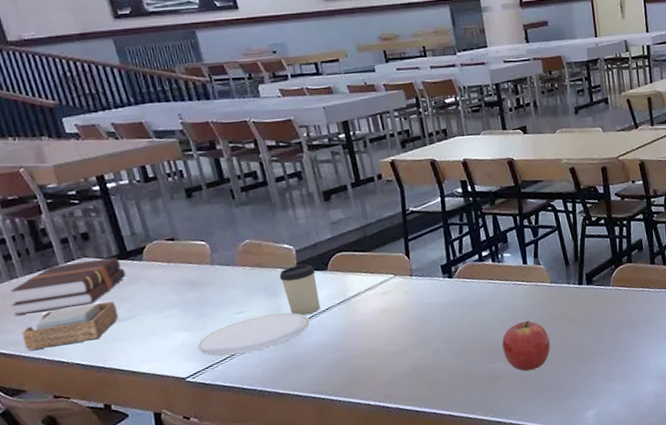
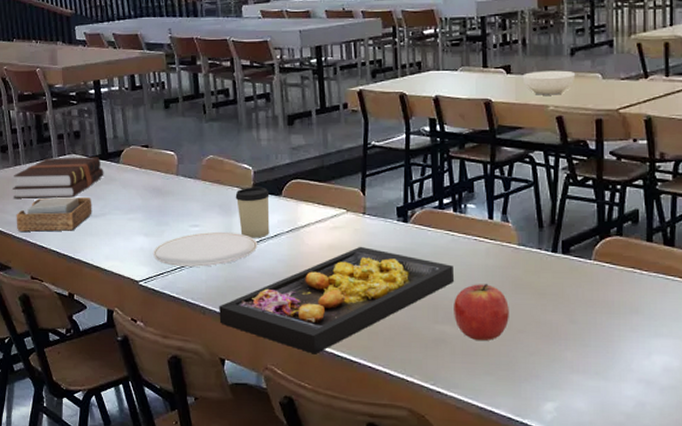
food tray: none [278,306,501,413] -> present [219,246,455,354]
bowl: none [537,127,581,151] -> present [522,70,576,95]

